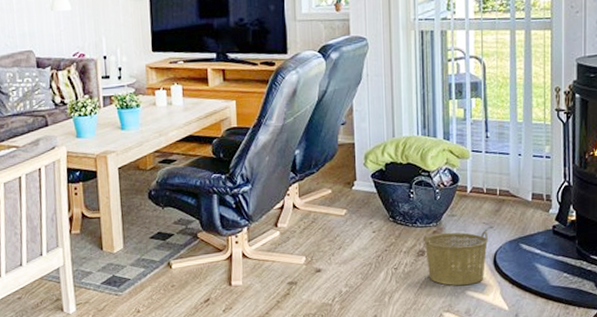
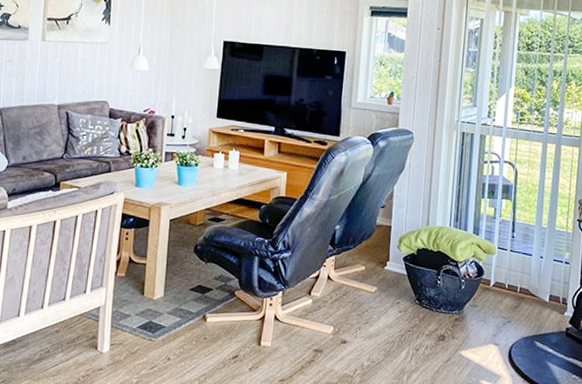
basket: present [424,230,488,286] -> none [445,321,506,375]

